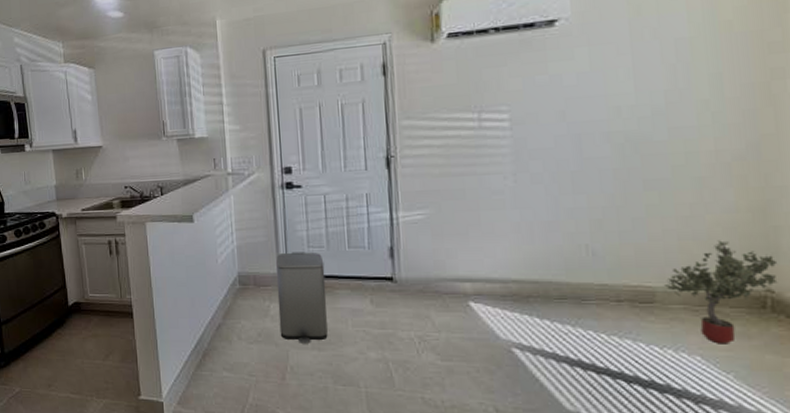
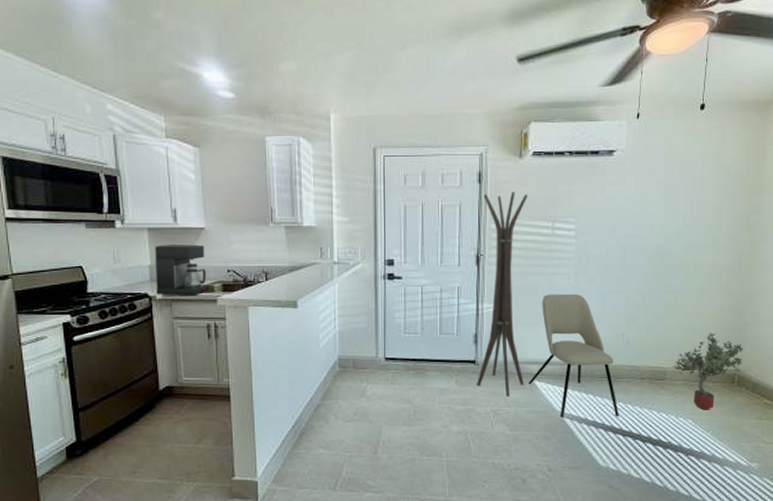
coffee maker: none [59,163,109,214] -> present [155,244,210,296]
pedal bin: present [275,252,328,344] -> none [374,337,418,420]
coat rack: none [389,81,455,320] -> present [477,192,528,396]
dining chair: none [461,196,589,348] -> present [529,294,619,417]

